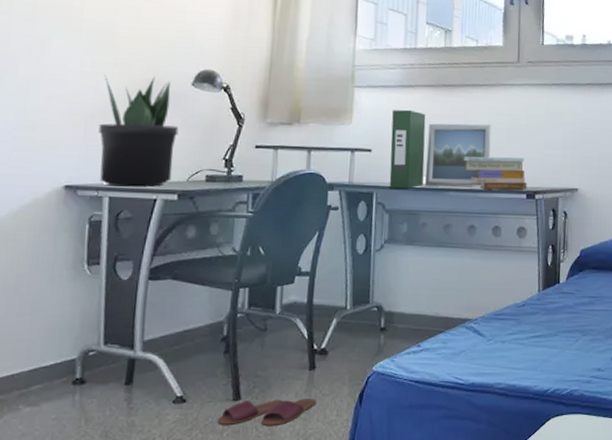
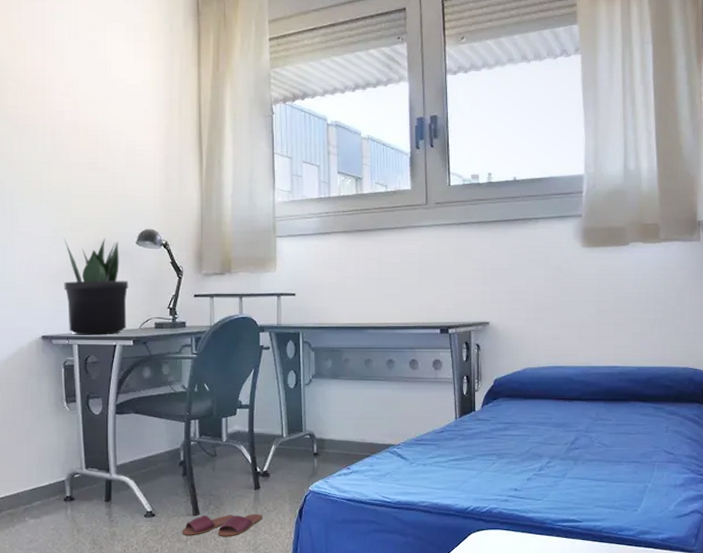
binder: present [389,109,426,189] -> none [312,255,344,329]
picture frame: present [425,123,492,187] -> none [345,265,404,325]
books: present [464,156,527,190] -> none [380,295,441,326]

